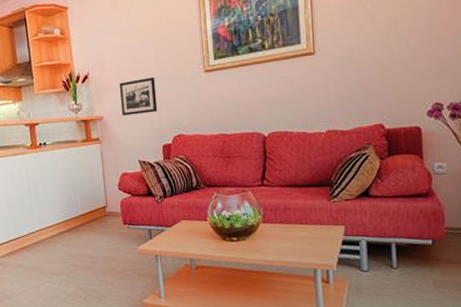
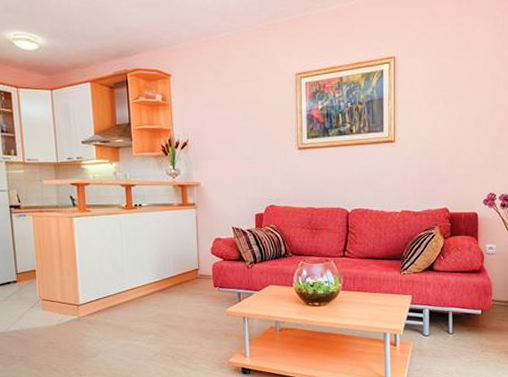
picture frame: present [120,77,158,116] -> none [217,150,253,184]

